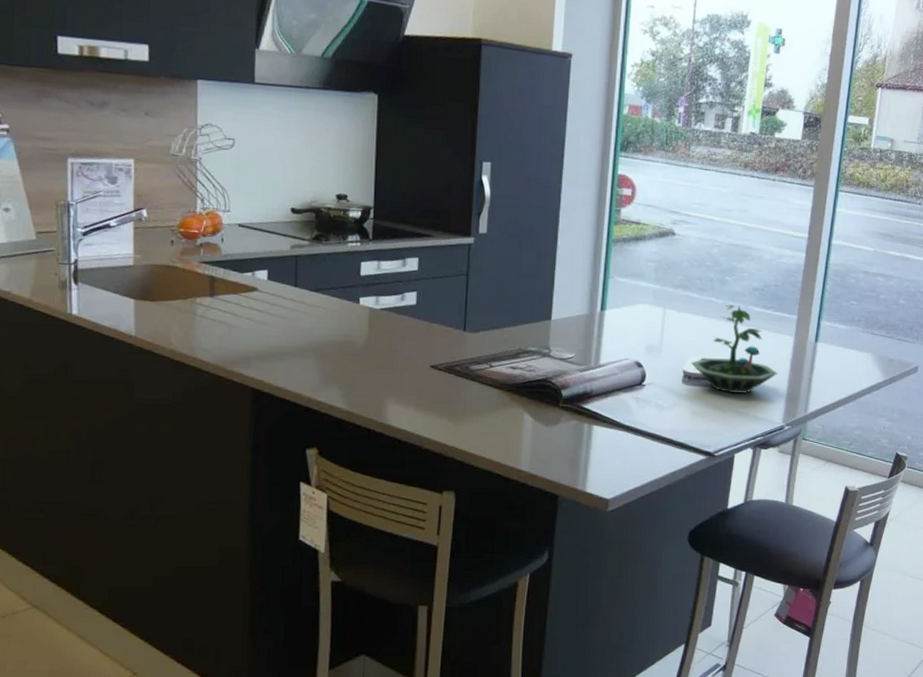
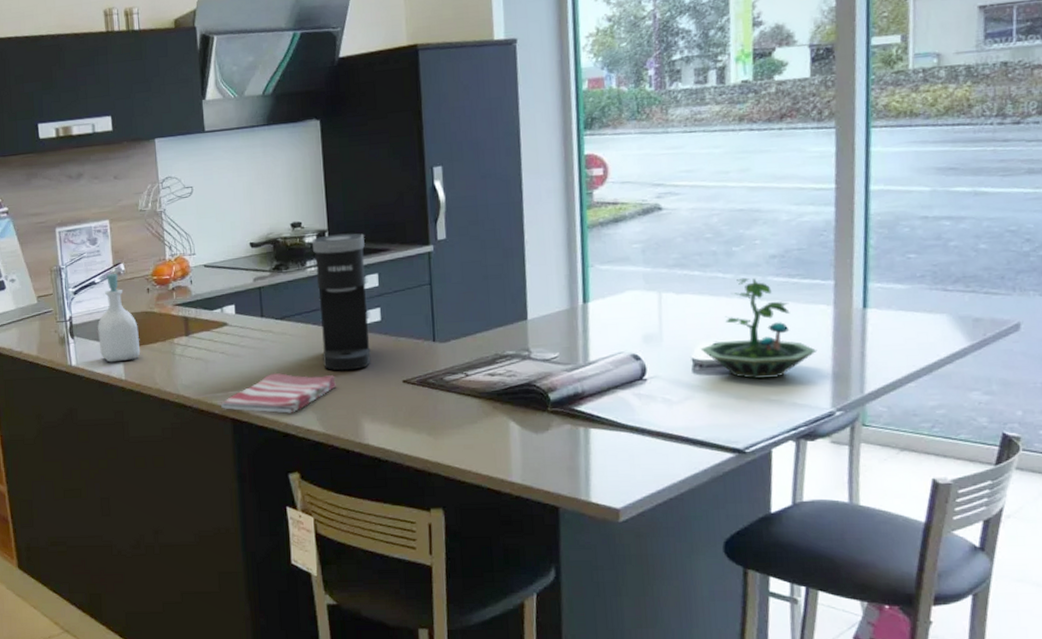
soap bottle: none [107,219,157,316] -> present [98,273,140,363]
dish towel: none [241,345,365,388] -> present [221,372,336,413]
coffee maker: none [354,212,409,351] -> present [312,233,371,371]

